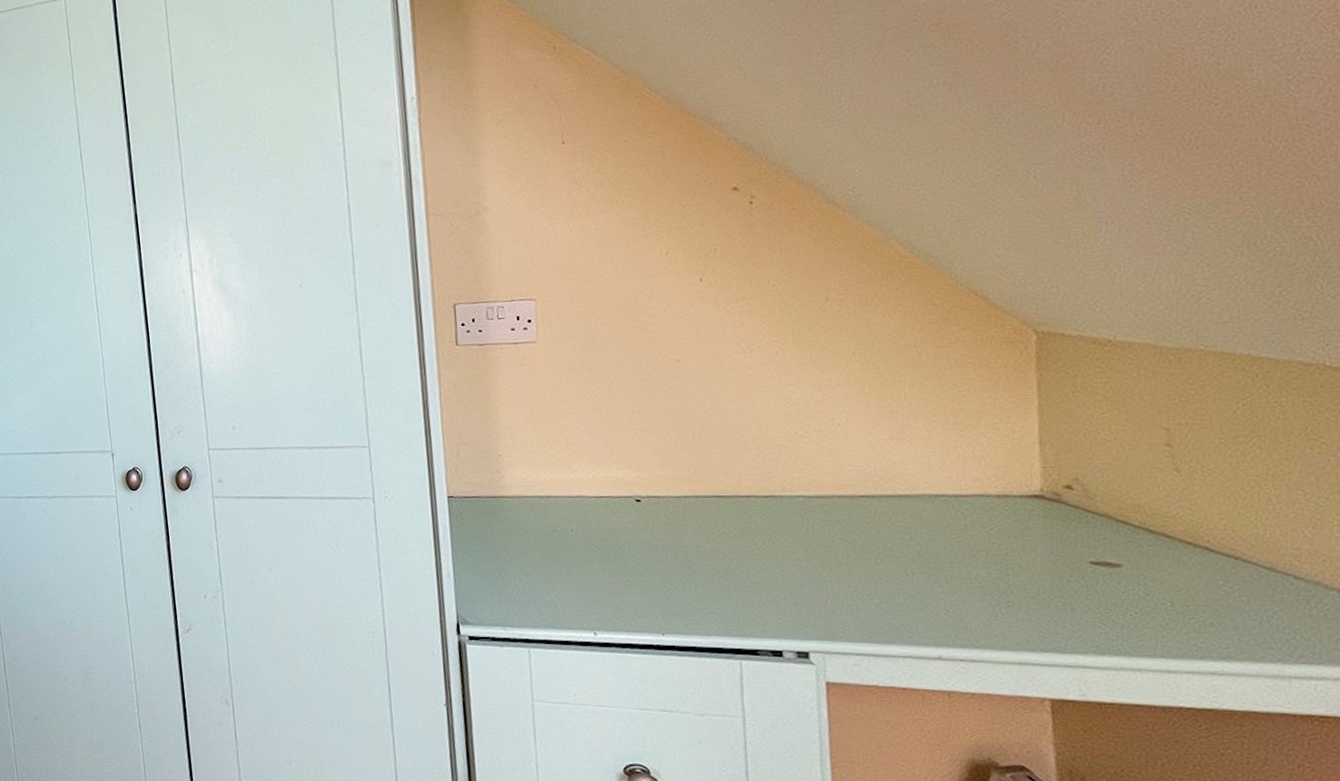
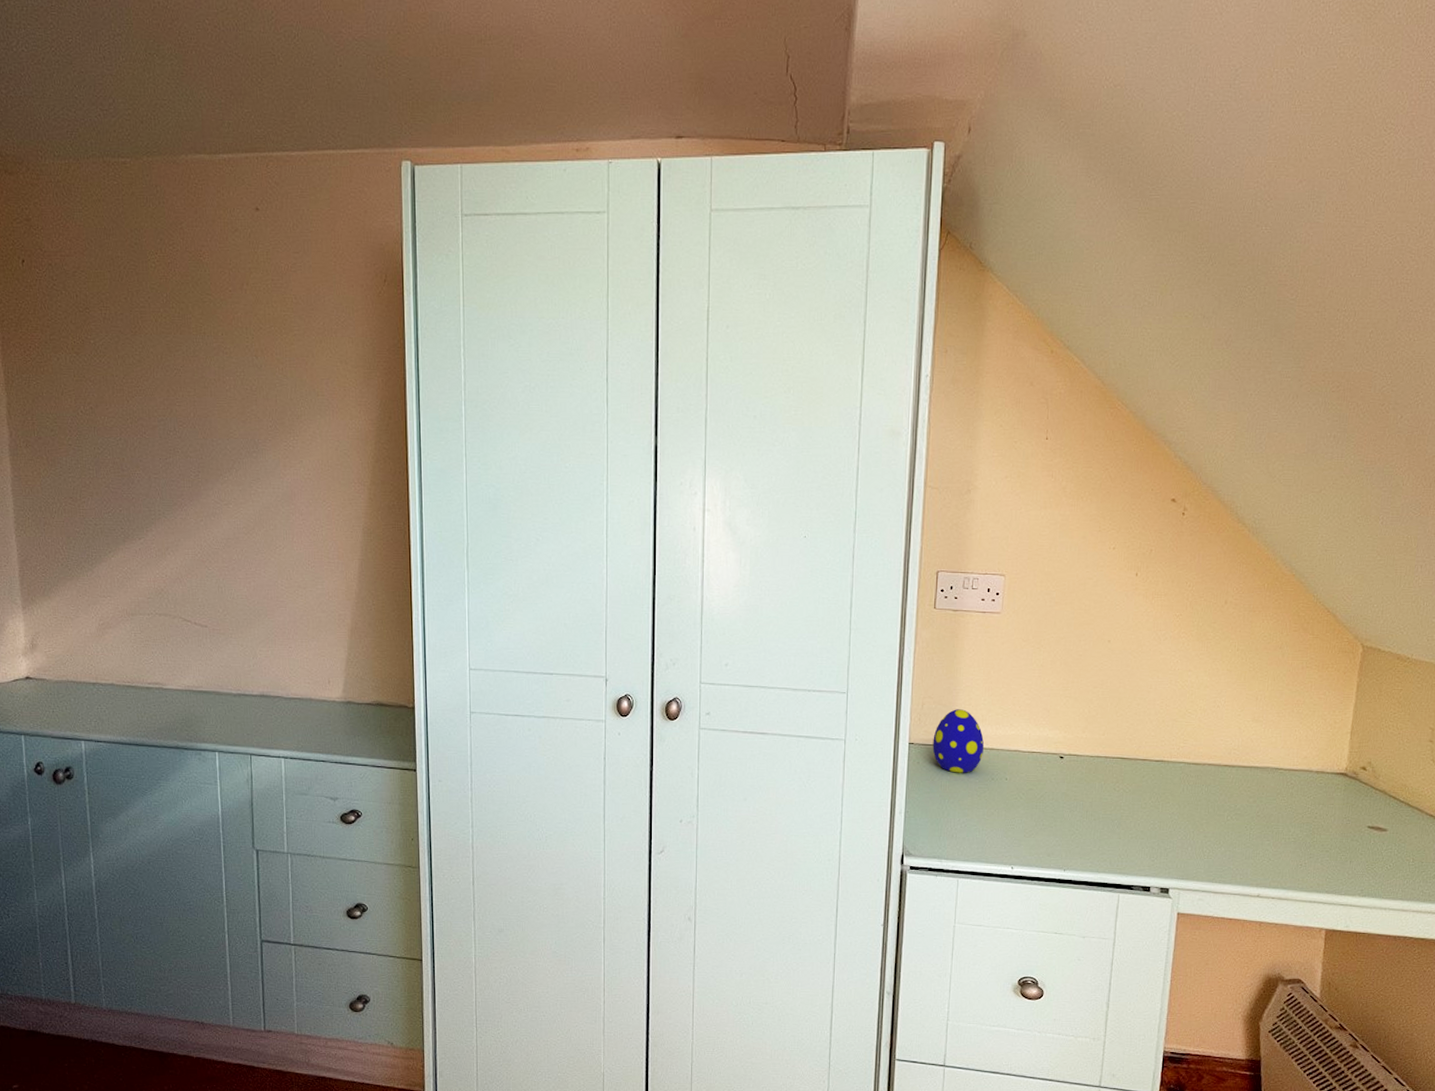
decorative egg: none [475,454,539,527] -> present [932,709,984,773]

